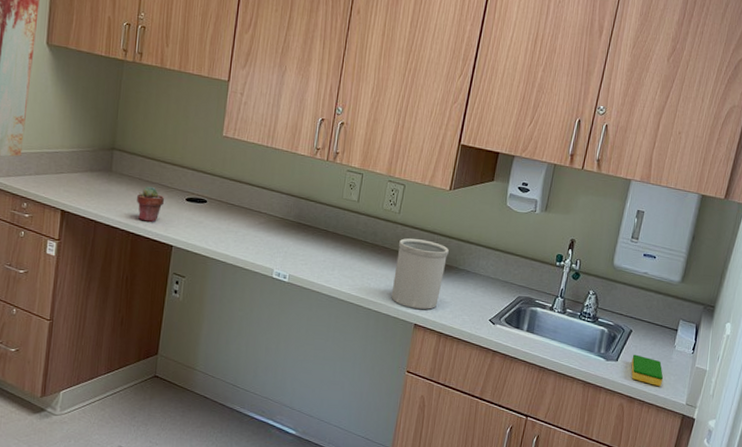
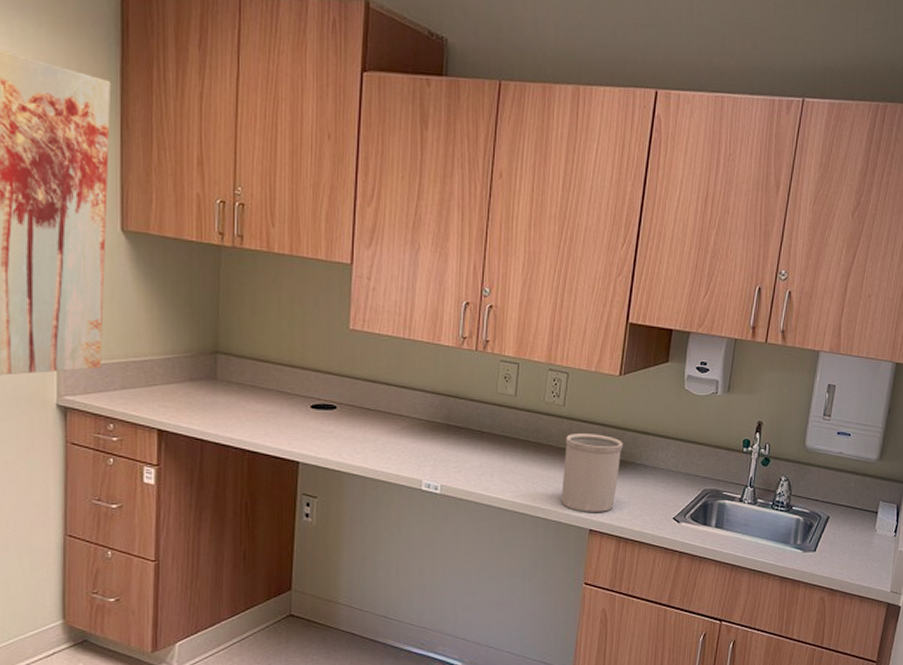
potted succulent: present [136,186,165,222] -> none [249,393,285,436]
dish sponge: present [631,354,664,387] -> none [830,542,866,576]

